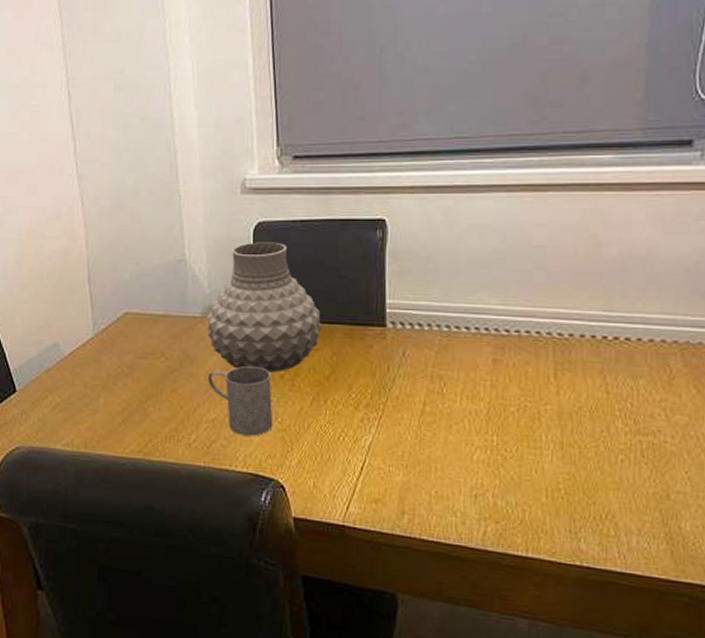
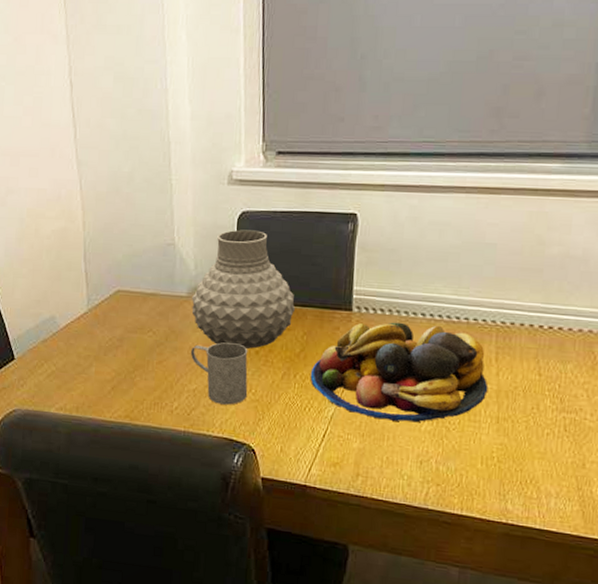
fruit bowl: none [342,337,548,451] -> present [310,322,488,423]

